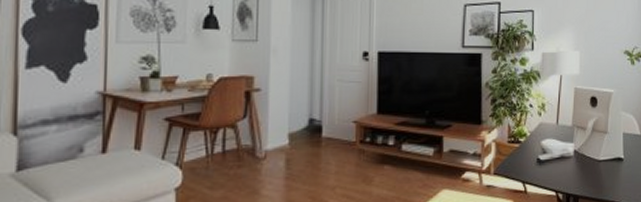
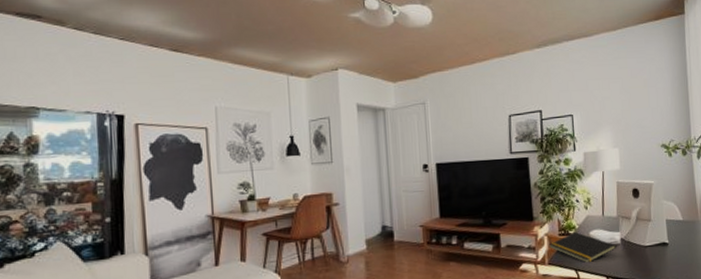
notepad: none [497,140,569,176] -> present [549,232,617,263]

